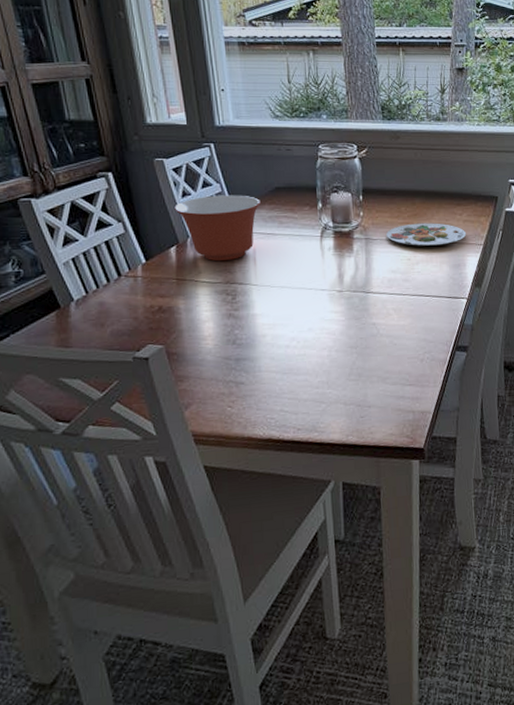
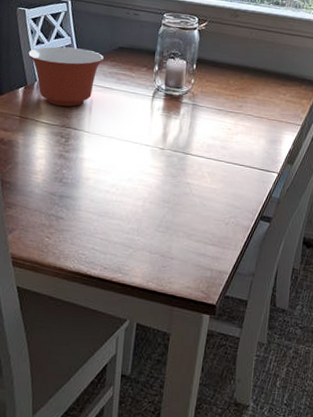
plate: present [386,223,467,246] -> none [212,96,287,121]

